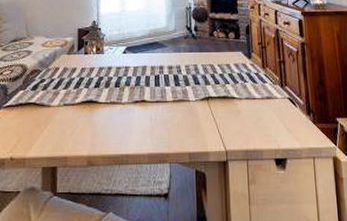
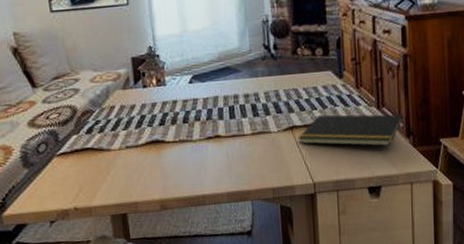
notepad: none [212,89,304,121] -> present [297,114,404,146]

